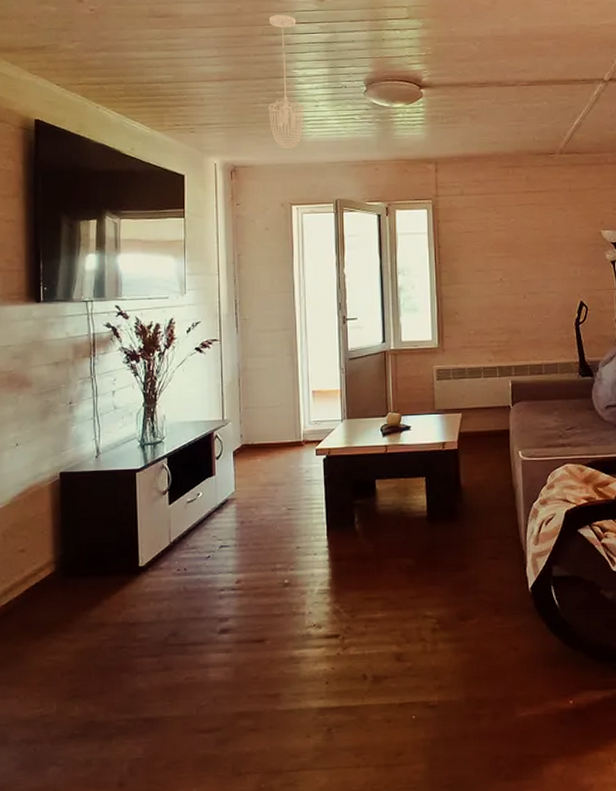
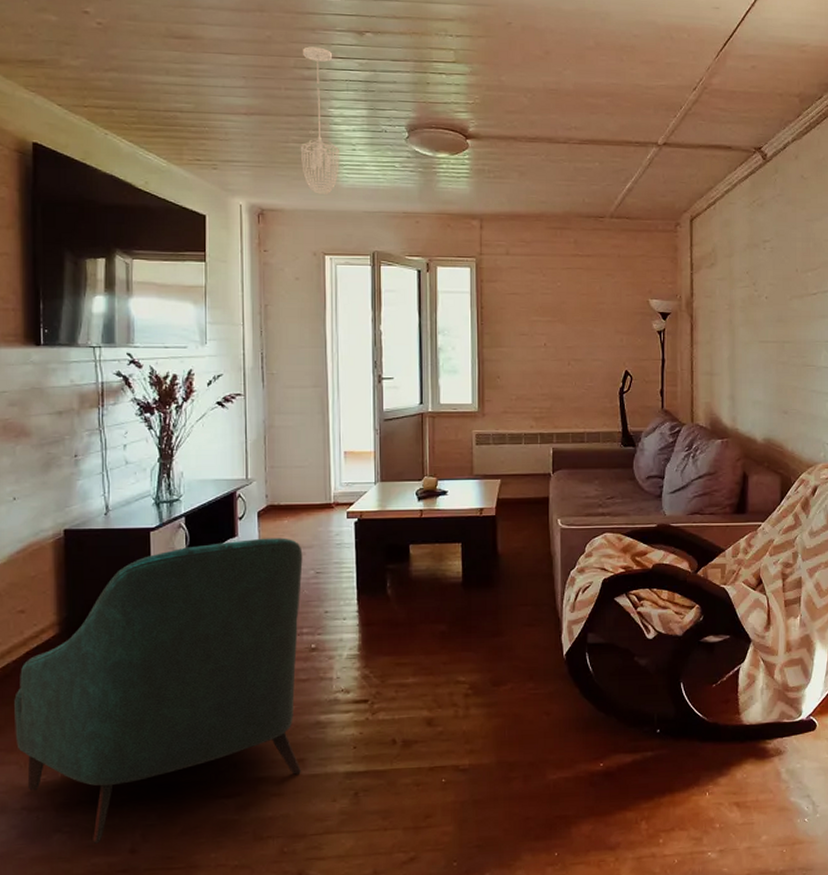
armchair: none [15,476,276,777] -> present [14,538,303,844]

